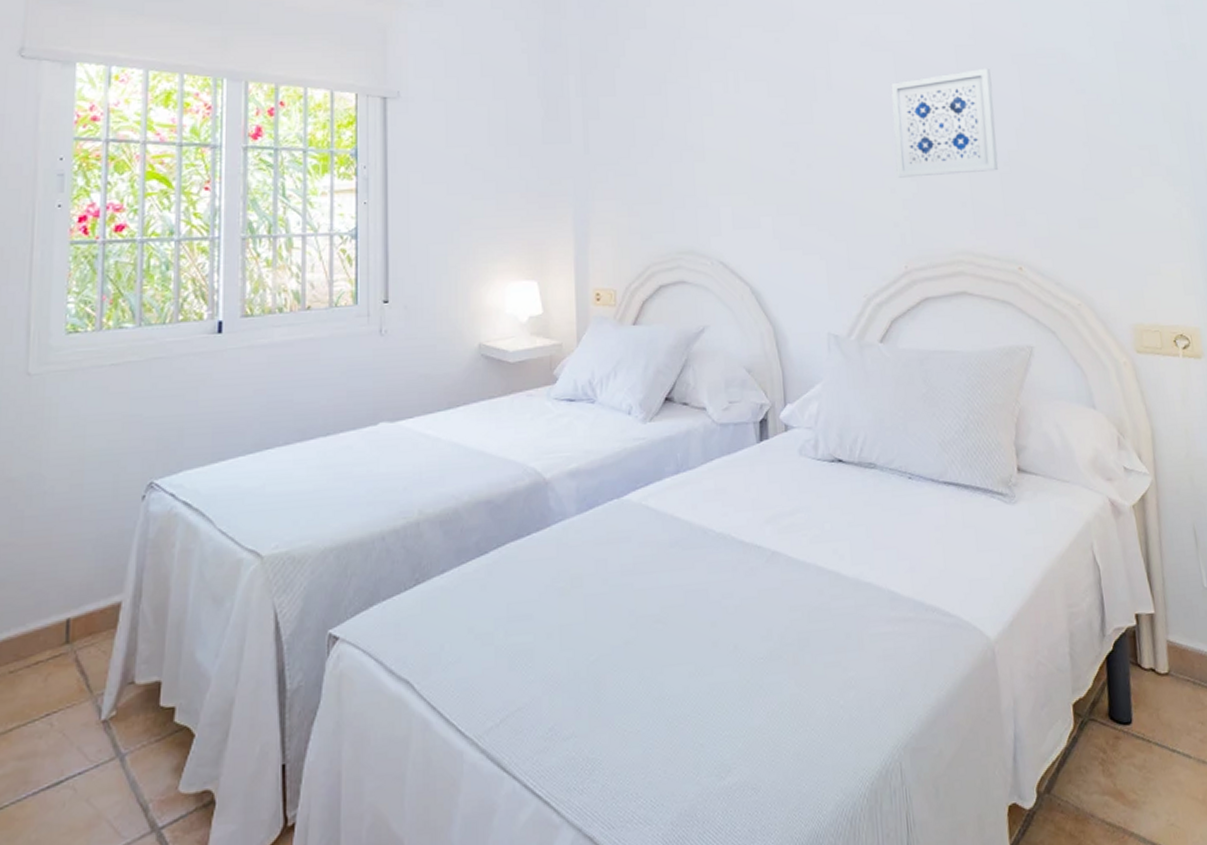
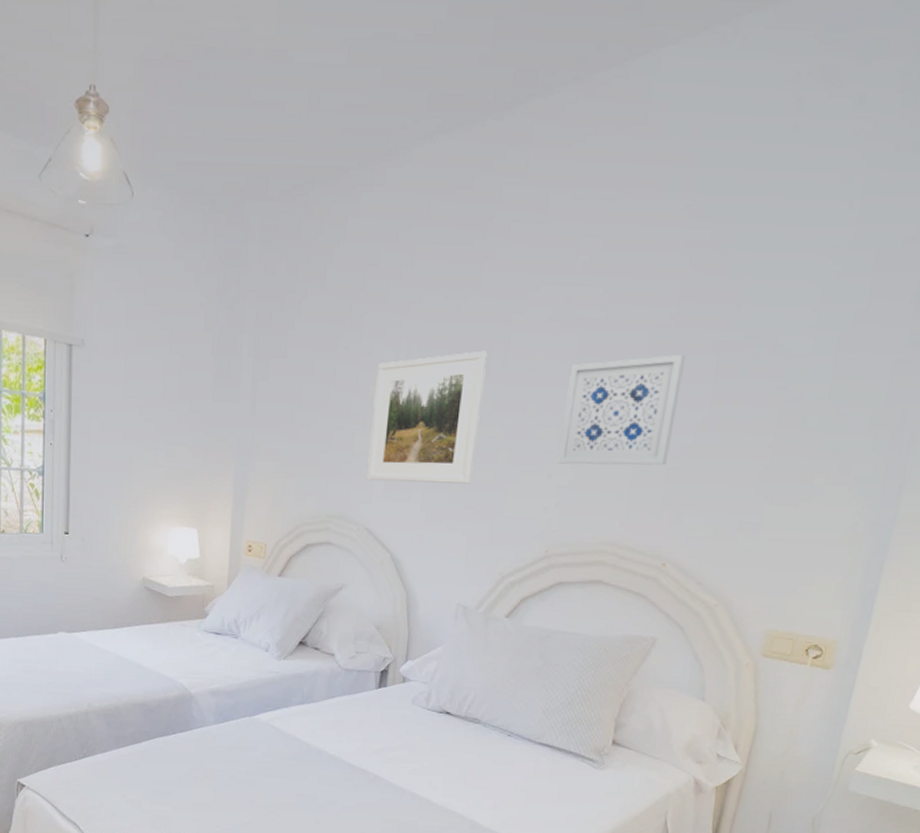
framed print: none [708,76,819,212] -> present [366,350,488,484]

